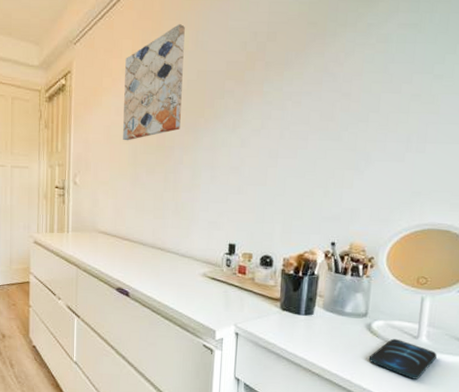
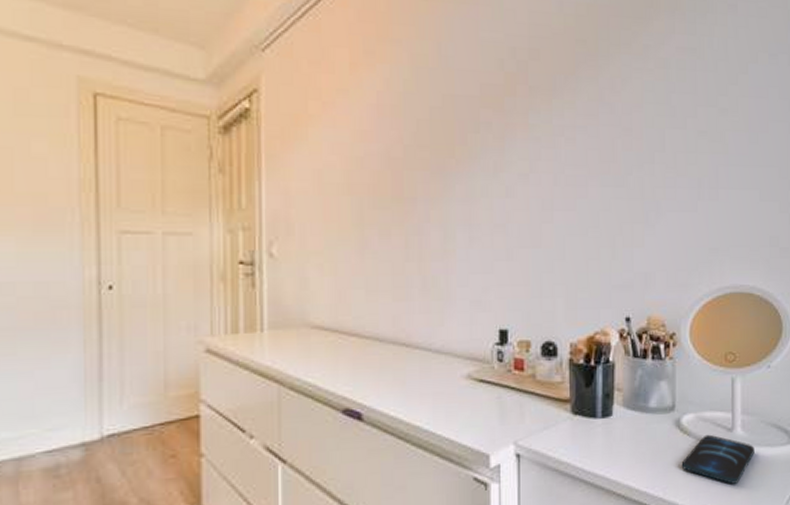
wall art: present [123,24,185,141] -> none [341,31,423,191]

